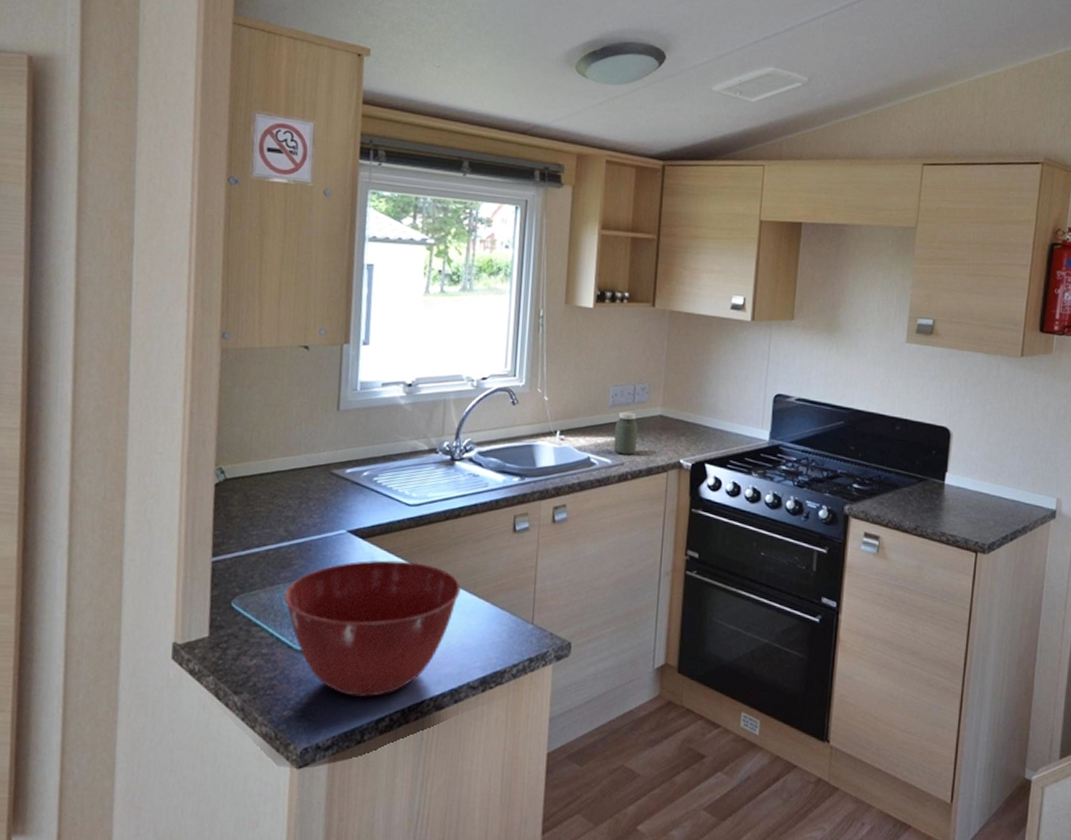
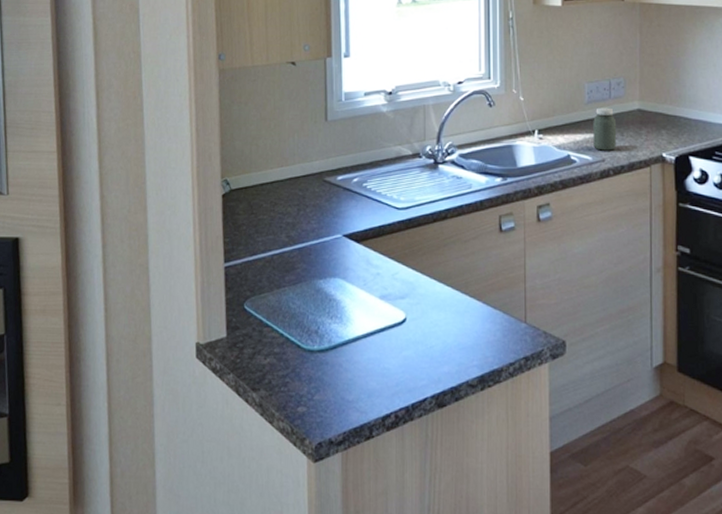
mixing bowl: present [284,560,461,698] -> none [290,262,453,395]

